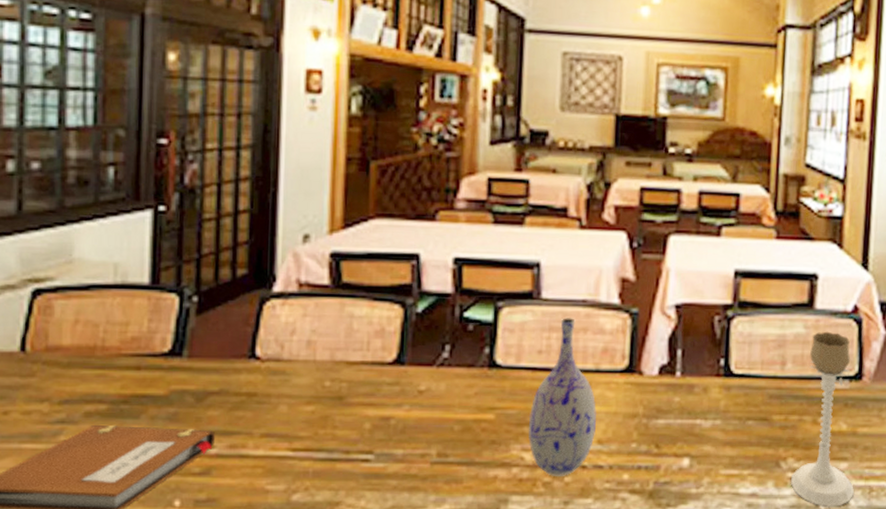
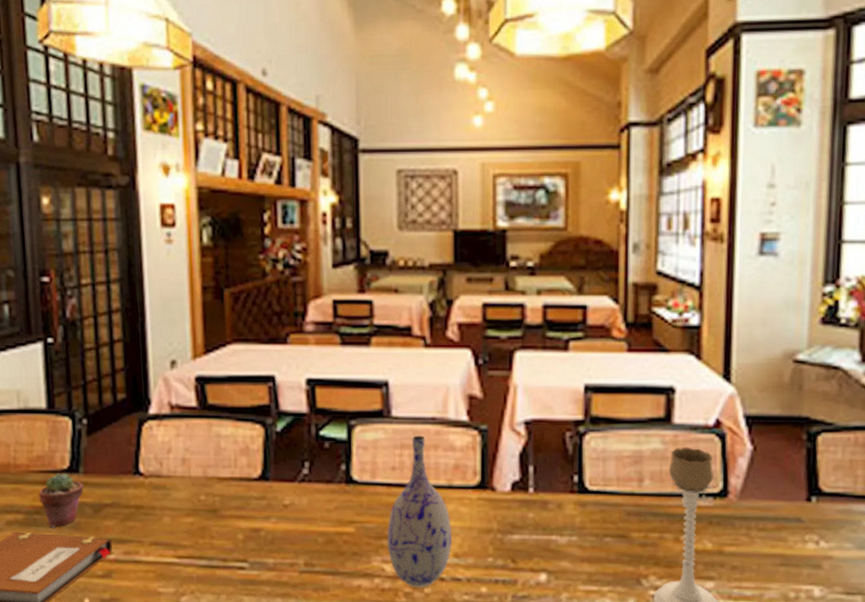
potted succulent: none [129,356,186,420] -> present [38,472,84,528]

